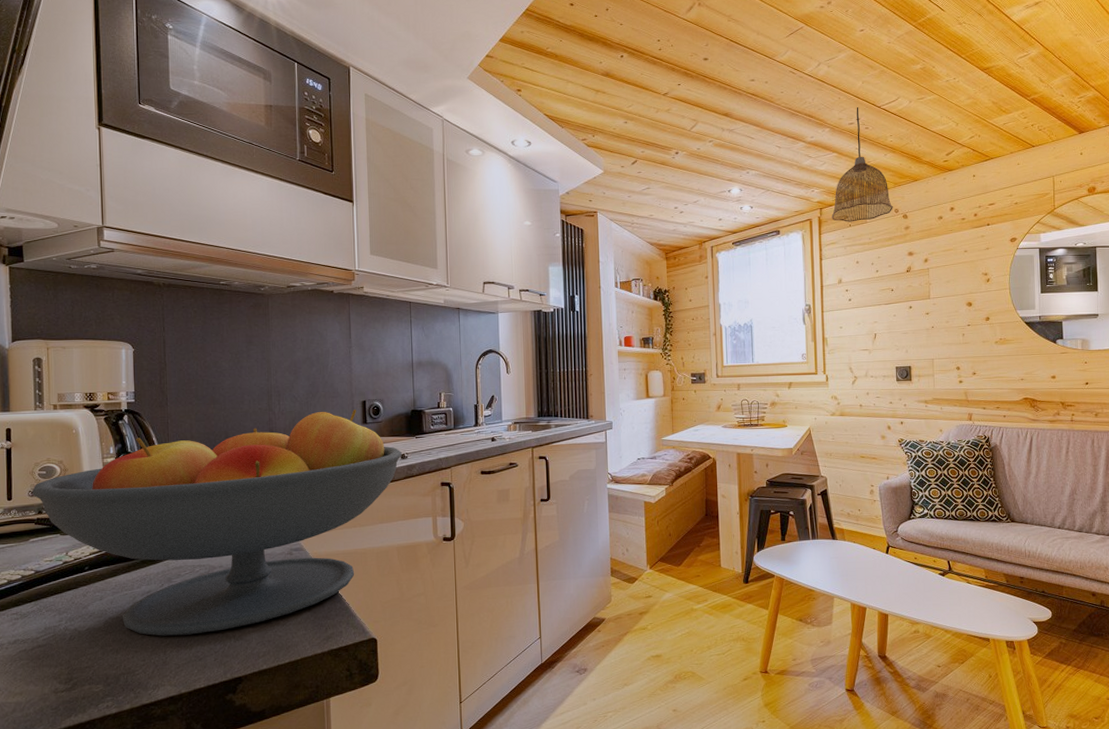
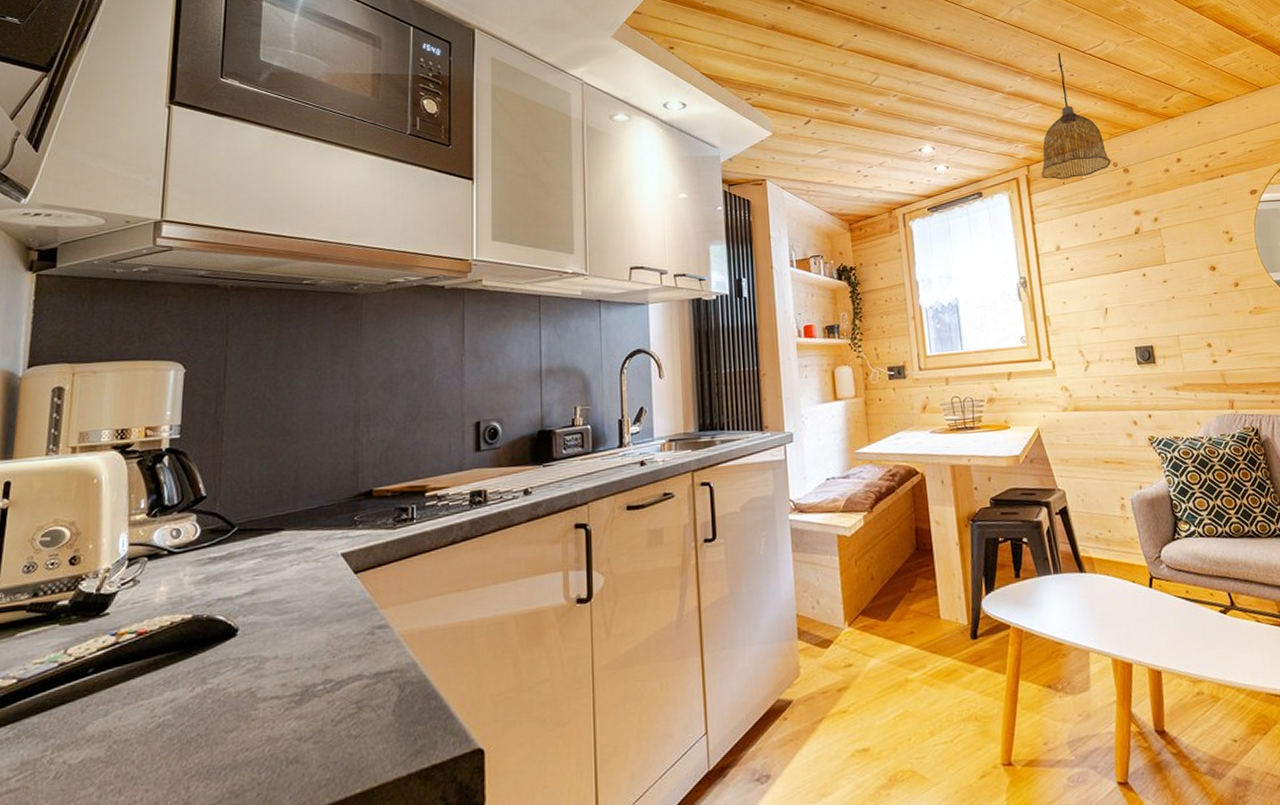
fruit bowl: present [32,409,402,636] -> none [28,432,525,765]

